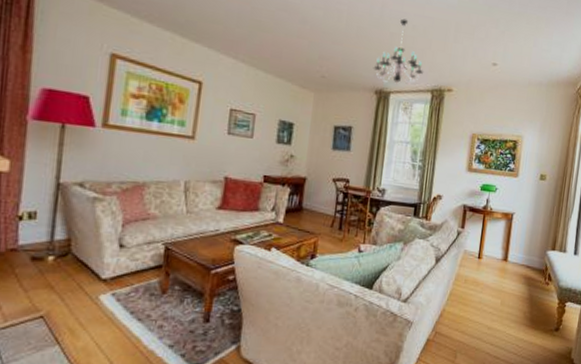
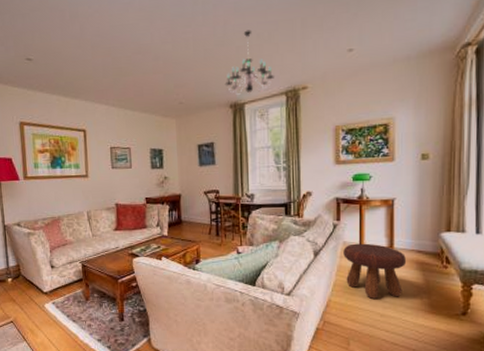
footstool: none [462,253,517,311] -> present [343,243,406,299]

